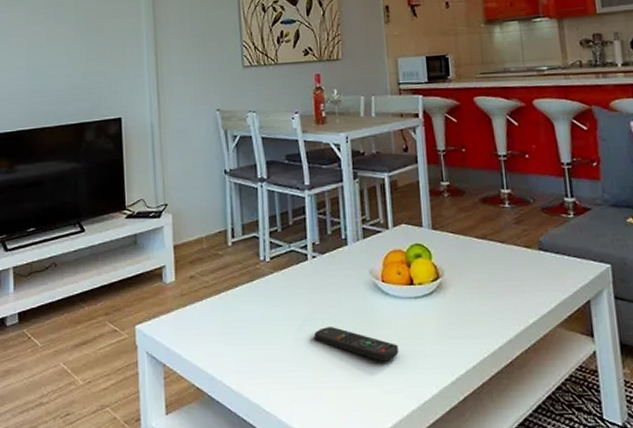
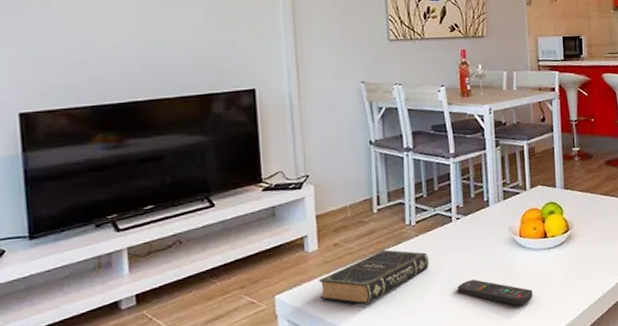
book: none [175,286,285,343] -> present [318,250,430,305]

